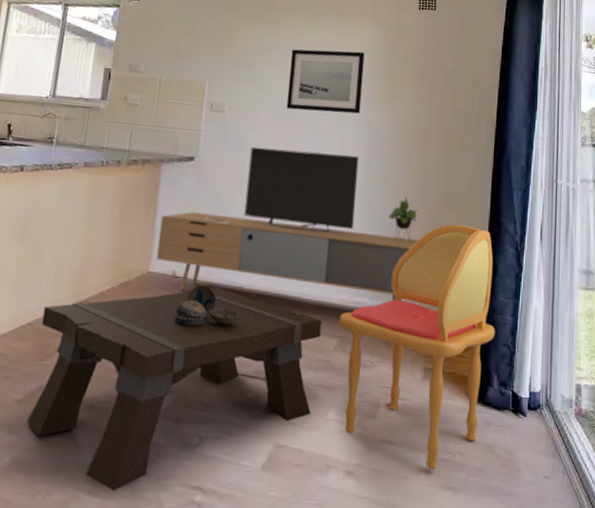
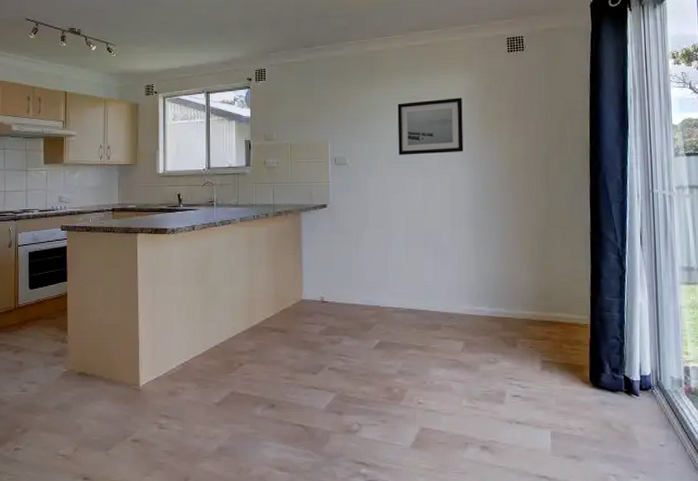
coffee table: present [26,286,322,492] -> none [225,307,449,468]
media console: present [156,146,419,302] -> none [306,189,527,313]
decorative bowl: present [174,285,241,327] -> none [327,307,380,340]
dining chair: present [339,224,495,470] -> none [463,238,604,443]

